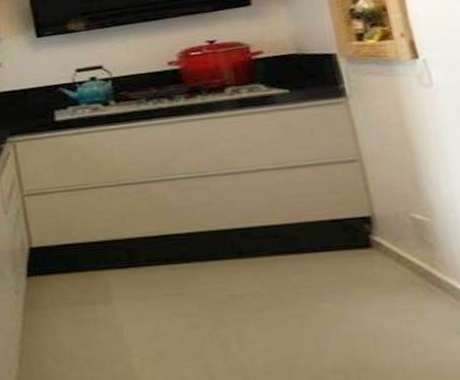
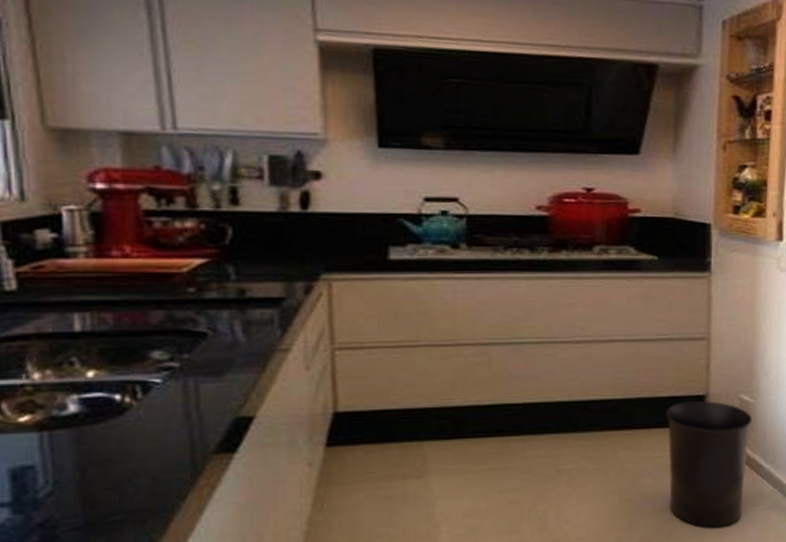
waste bin: none [331,221,449,358] -> present [666,400,753,528]

